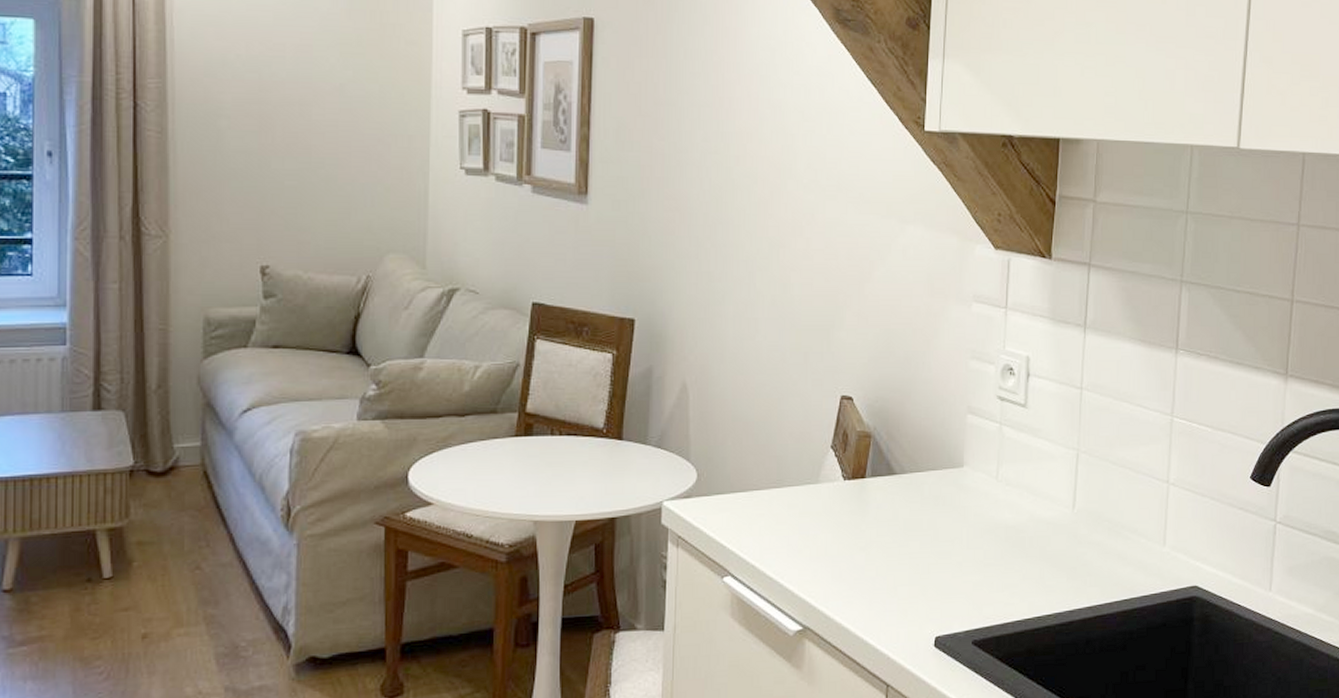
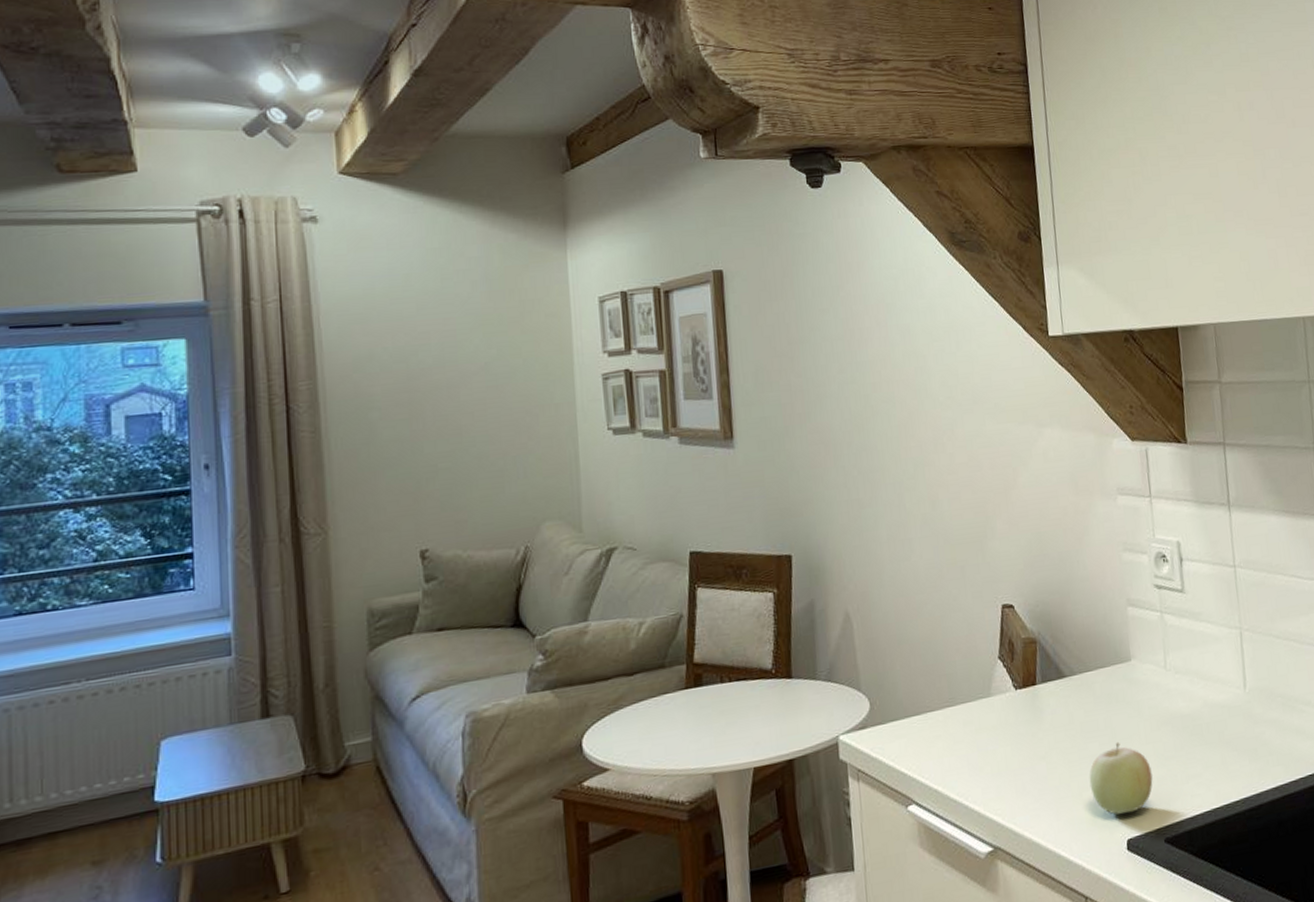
fruit: none [906,543,969,612] -> present [1089,741,1153,815]

